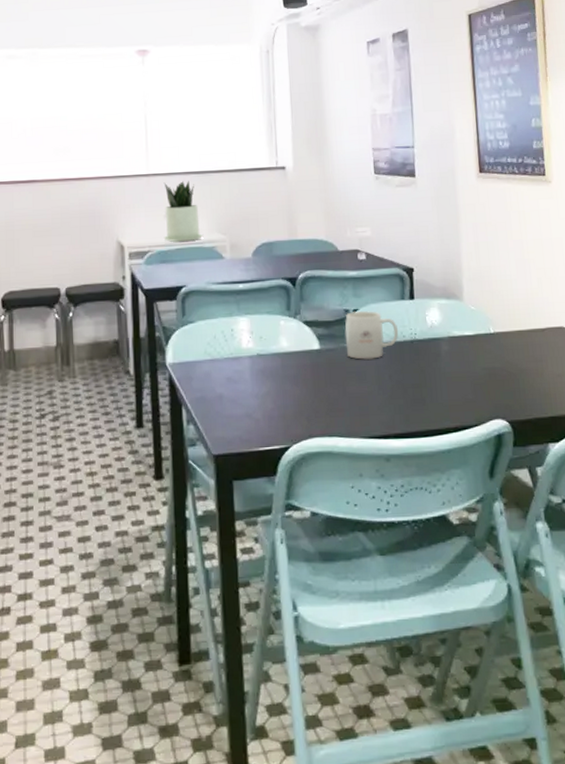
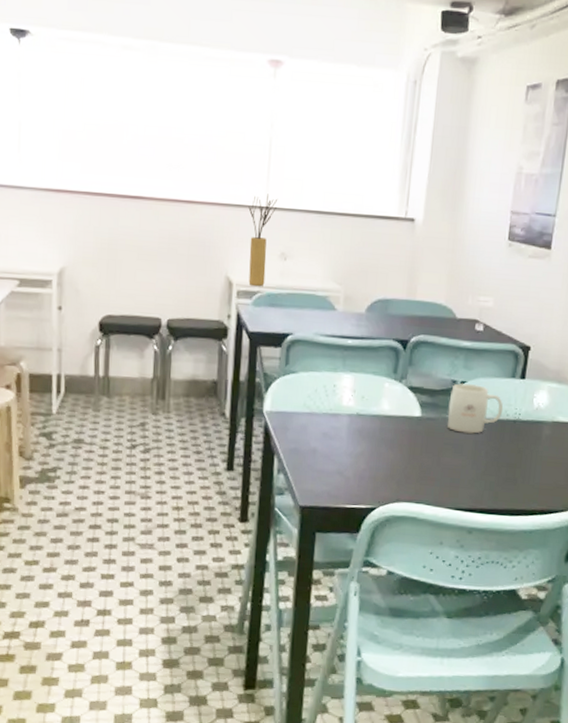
vase: none [132,162,158,247] -> present [248,193,278,287]
planter: present [163,181,204,242] -> none [275,218,318,287]

